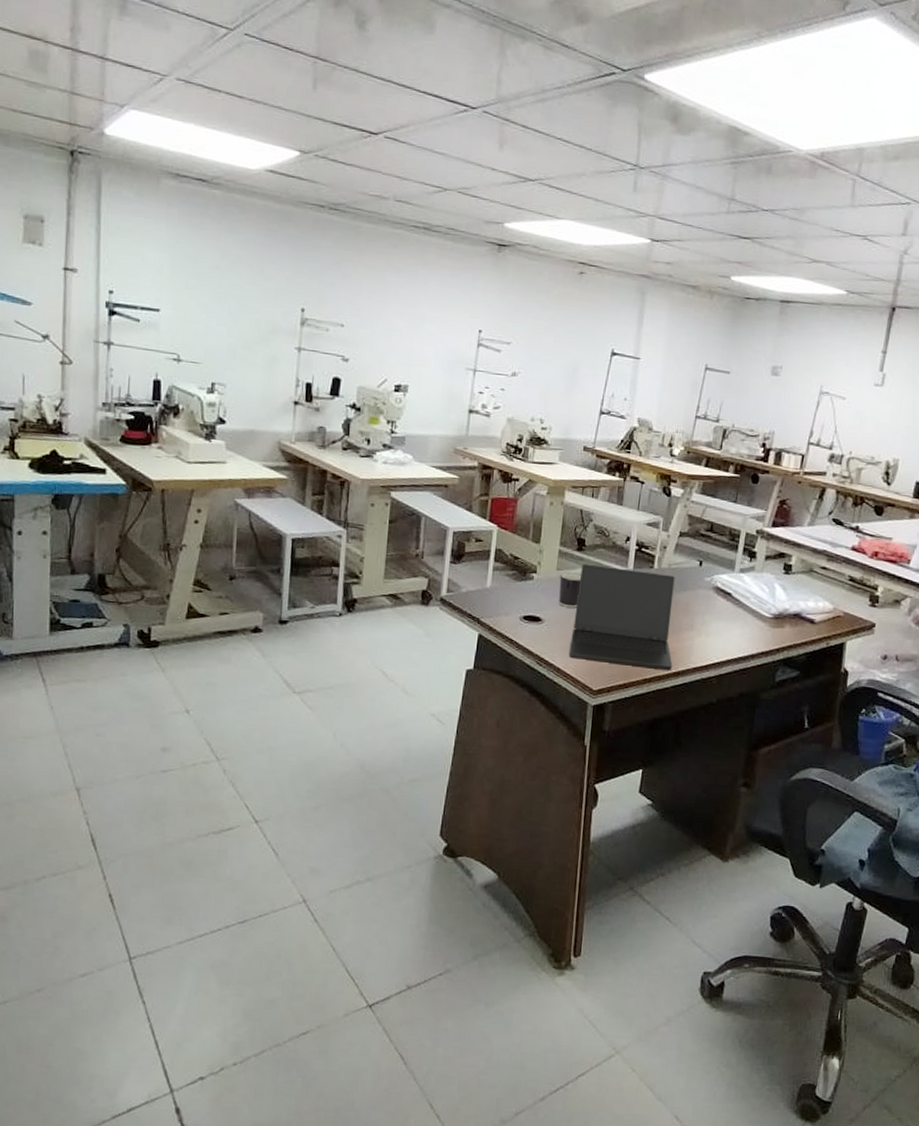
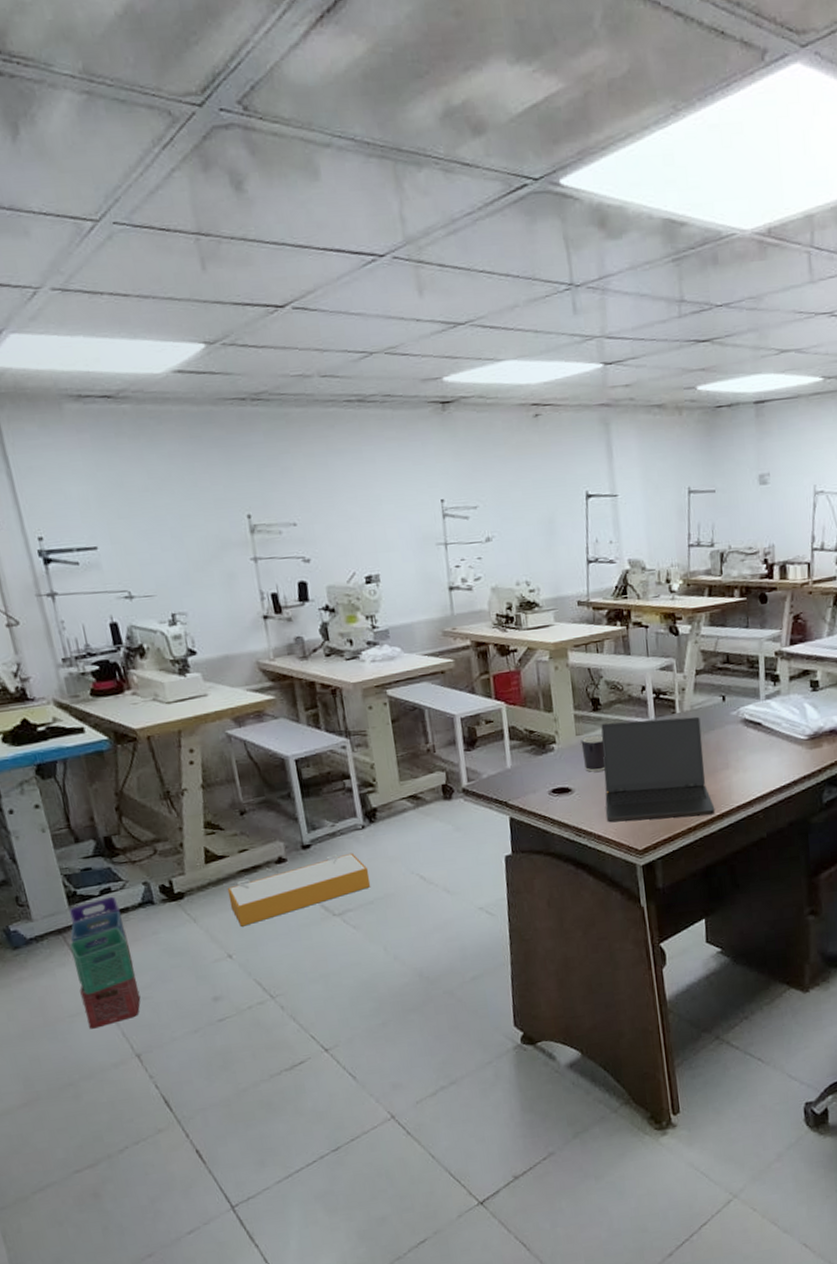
plastic crate: none [38,631,97,755] -> present [68,896,141,1029]
storage bin: none [199,635,336,686] -> present [227,852,370,927]

